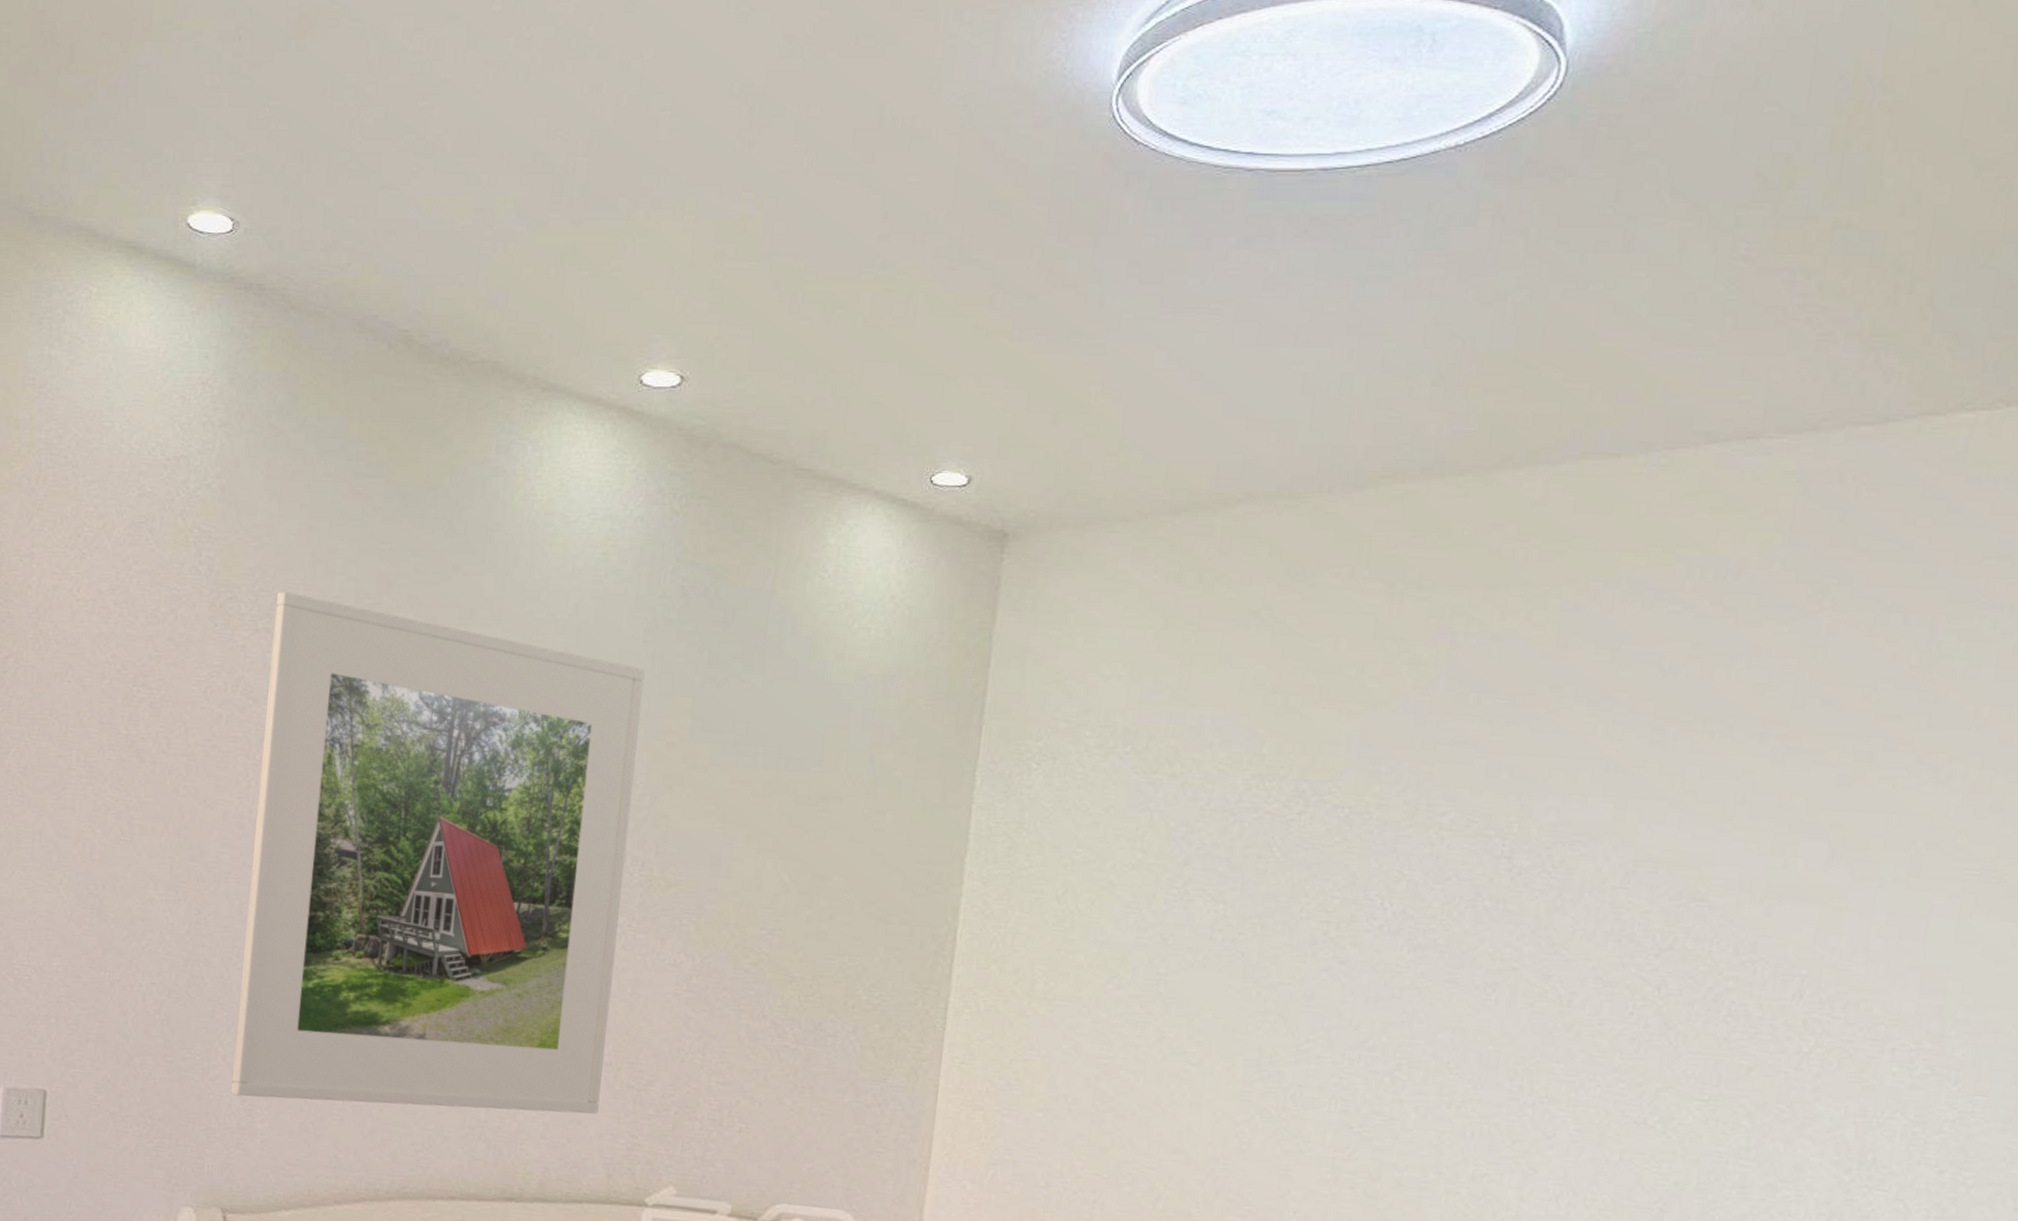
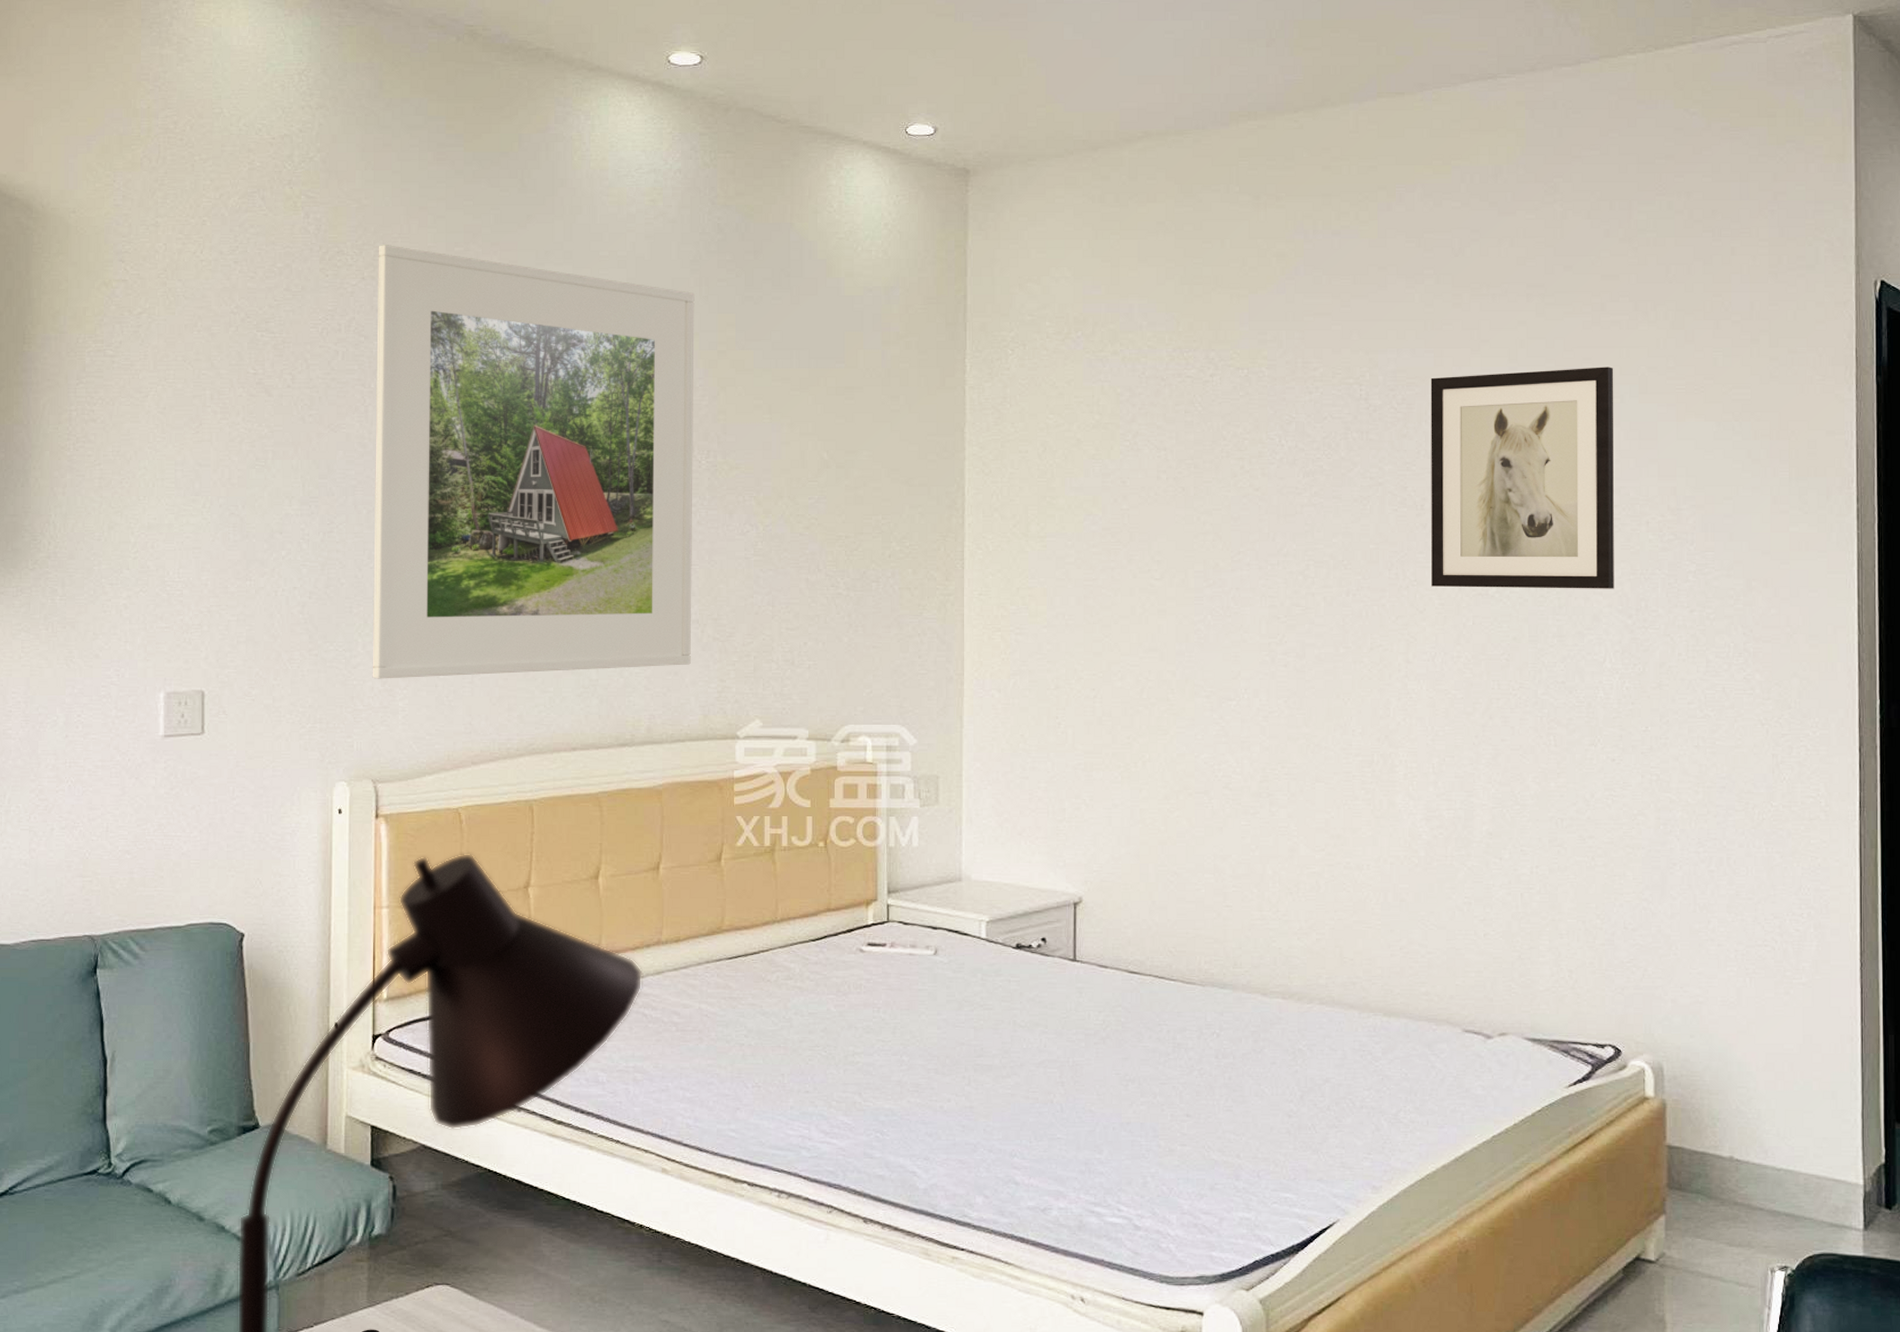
wall art: none [1568,835,1875,1133] -> present [1430,367,1614,589]

